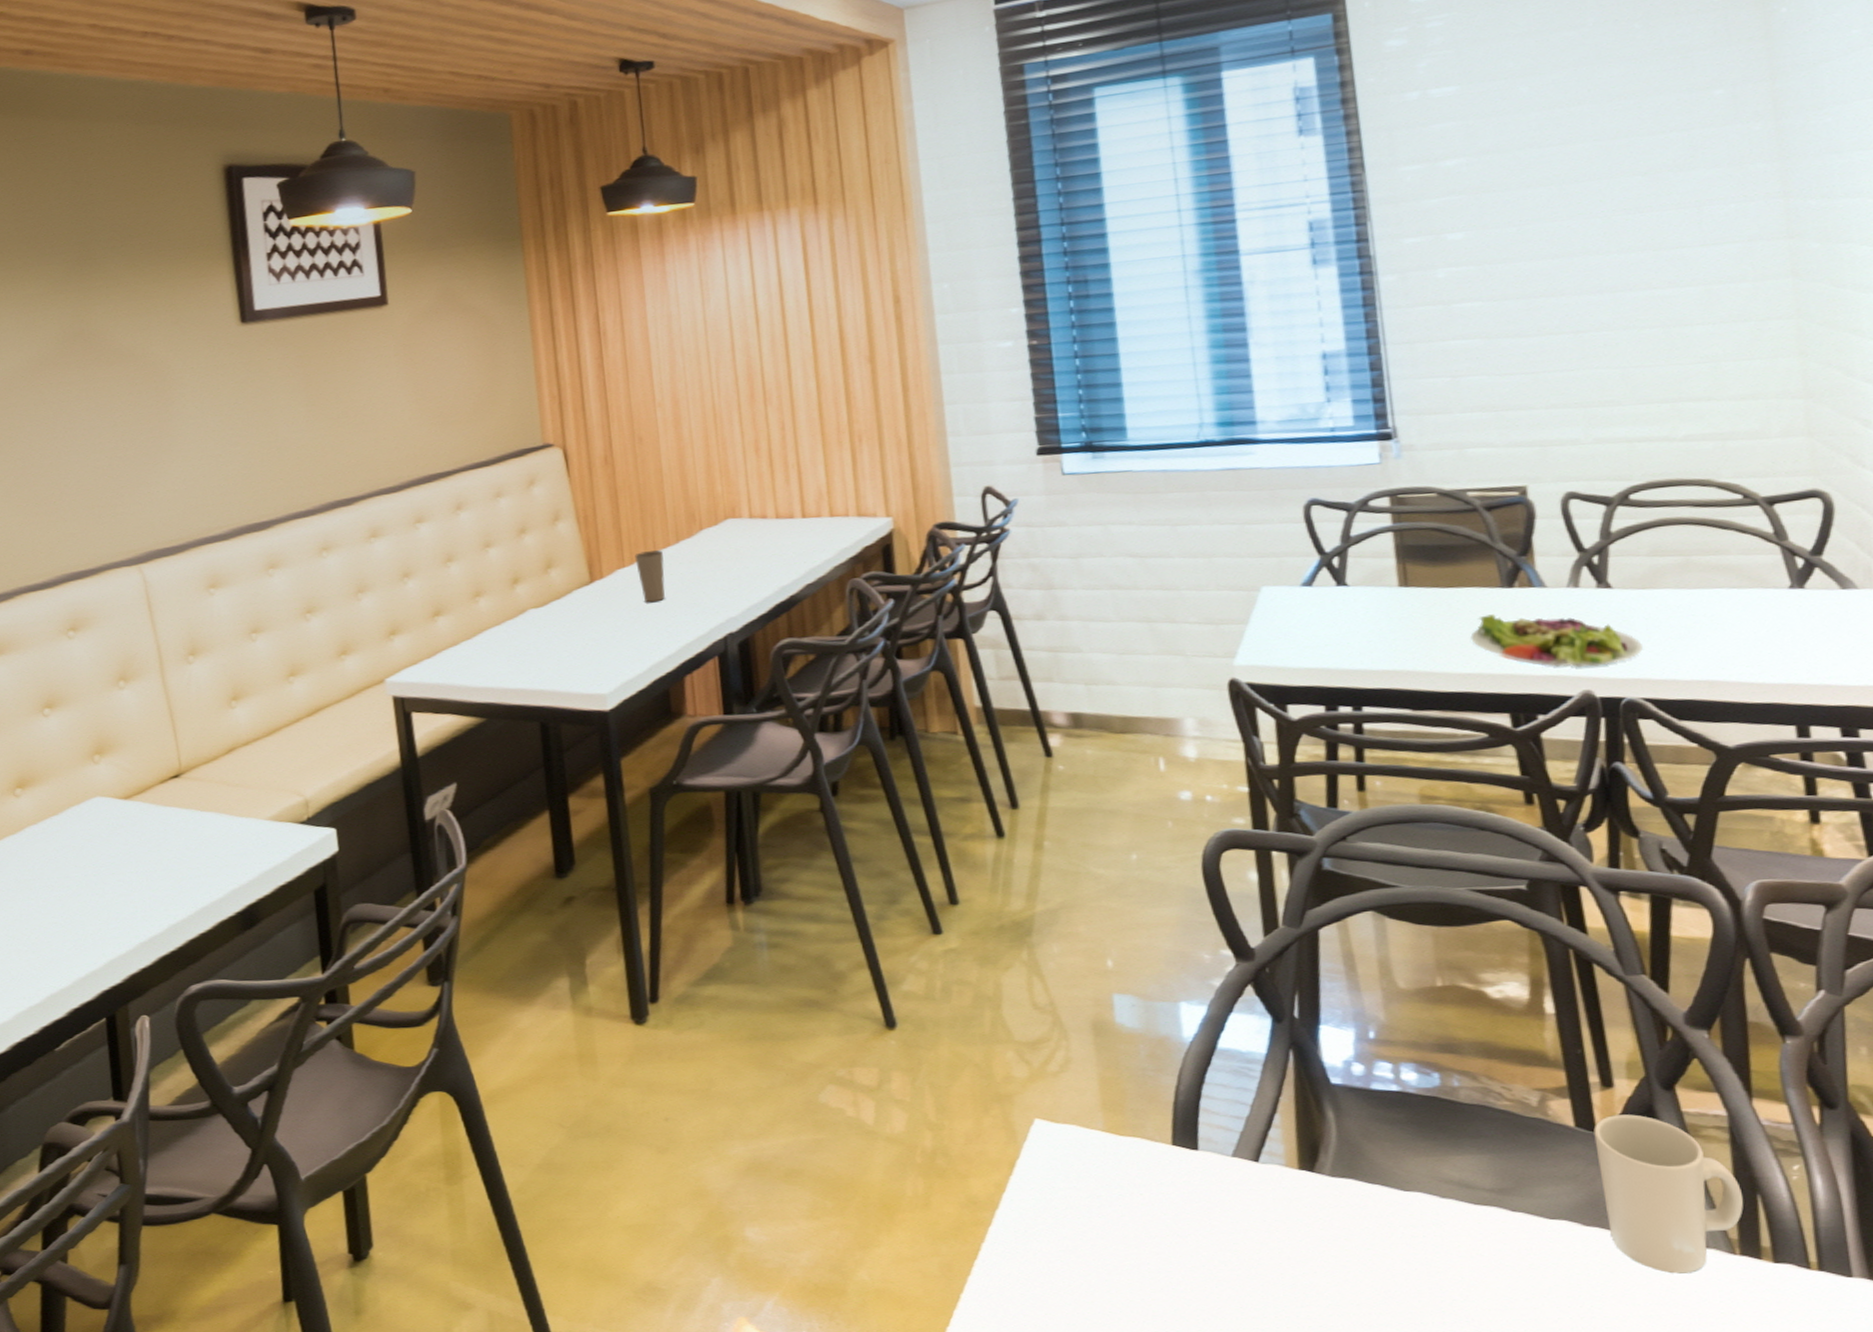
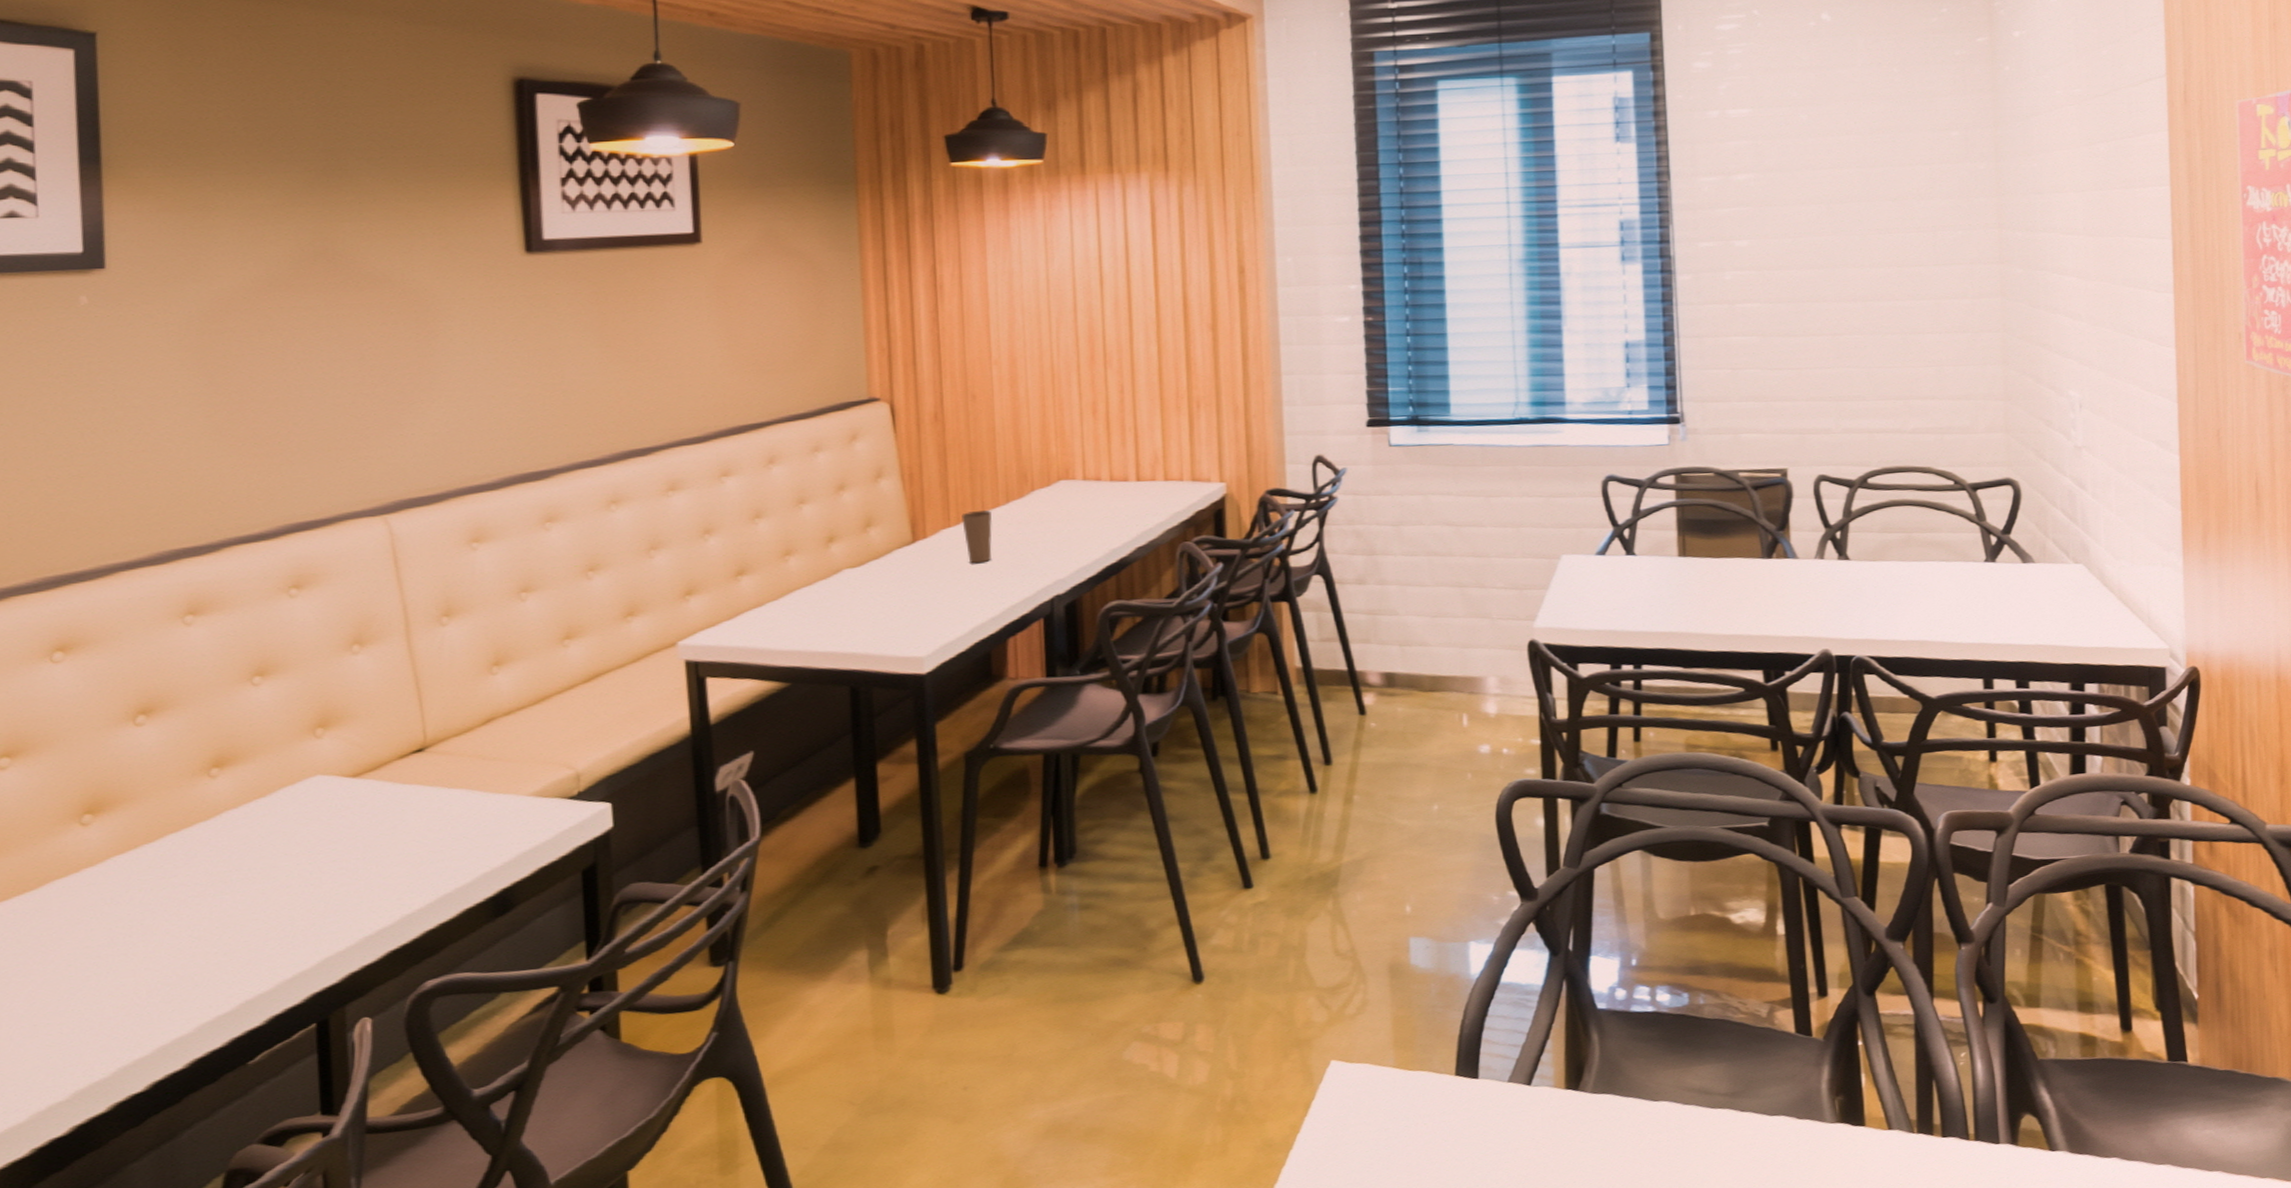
salad plate: present [1470,614,1644,668] -> none [1735,582,1872,630]
mug: present [1593,1114,1744,1274] -> none [1810,1018,1923,1155]

